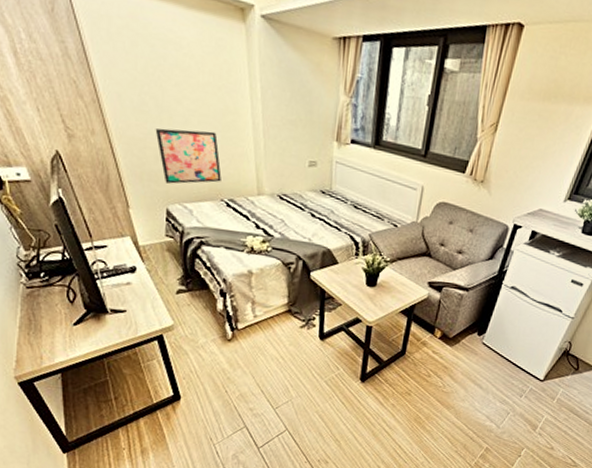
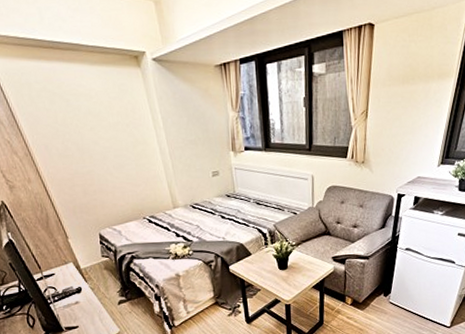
wall art: present [155,128,222,184] -> none [80,162,141,212]

